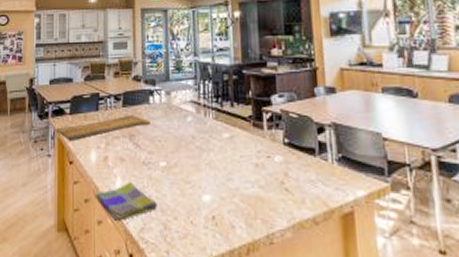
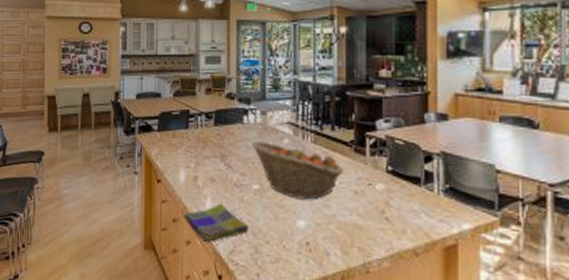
cutting board: present [56,115,151,142] -> none [143,134,244,160]
fruit basket: none [158,120,244,174] -> present [252,141,344,200]

